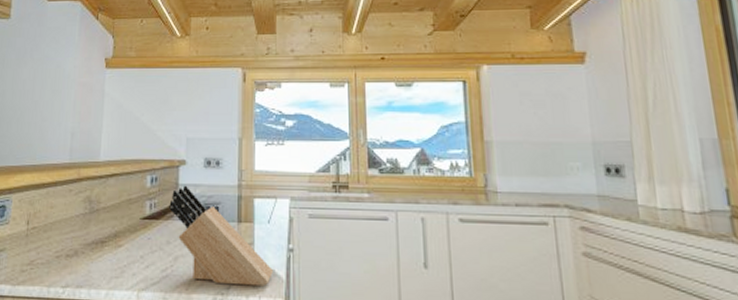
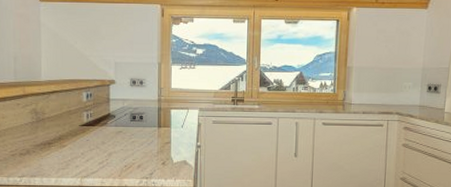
knife block: present [169,185,273,287] -> none [103,100,185,172]

